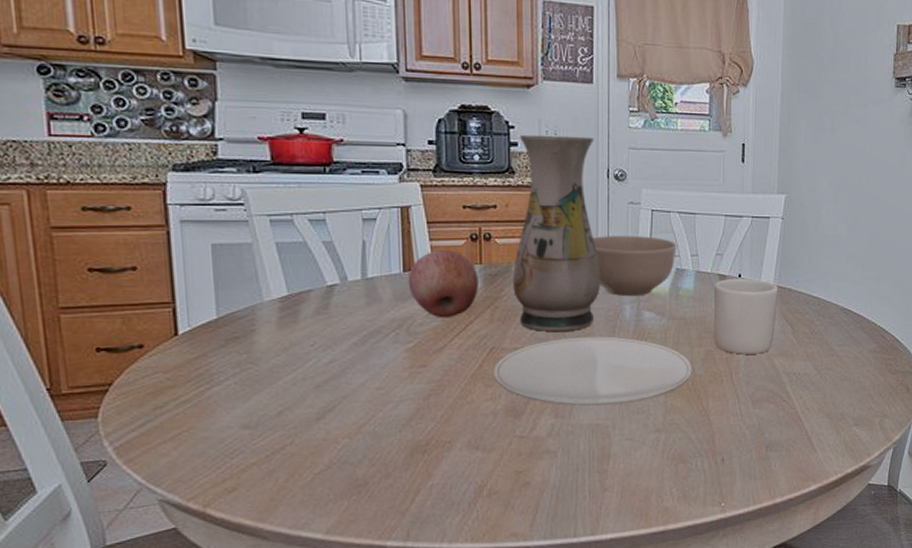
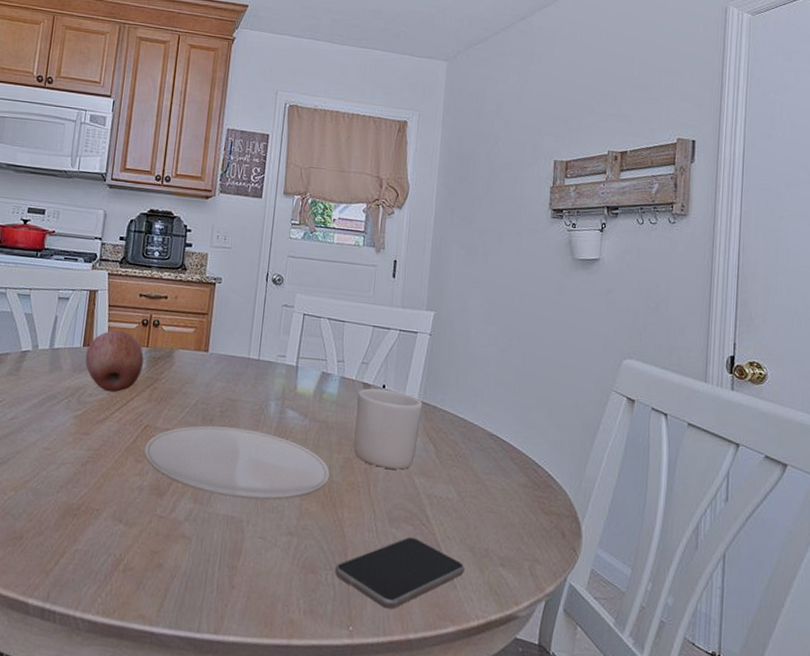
vase: present [513,134,600,332] -> none [172,237,258,420]
bowl: present [593,236,677,297] -> none [247,333,325,395]
mobile phone: none [704,413,823,481] -> present [335,536,465,609]

